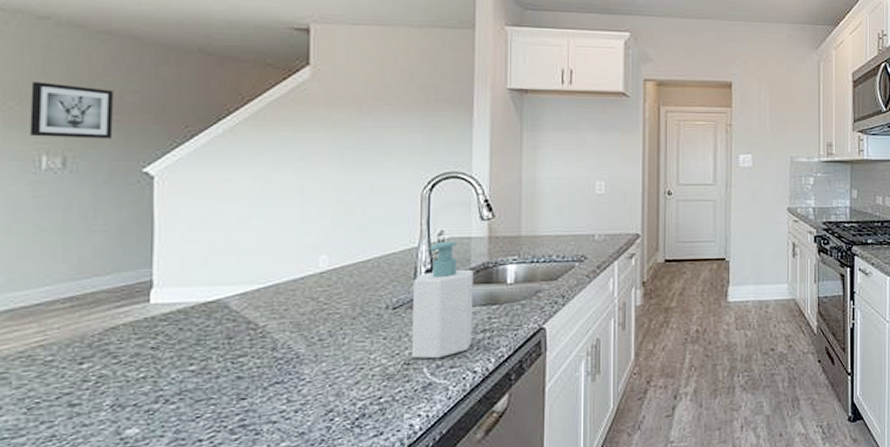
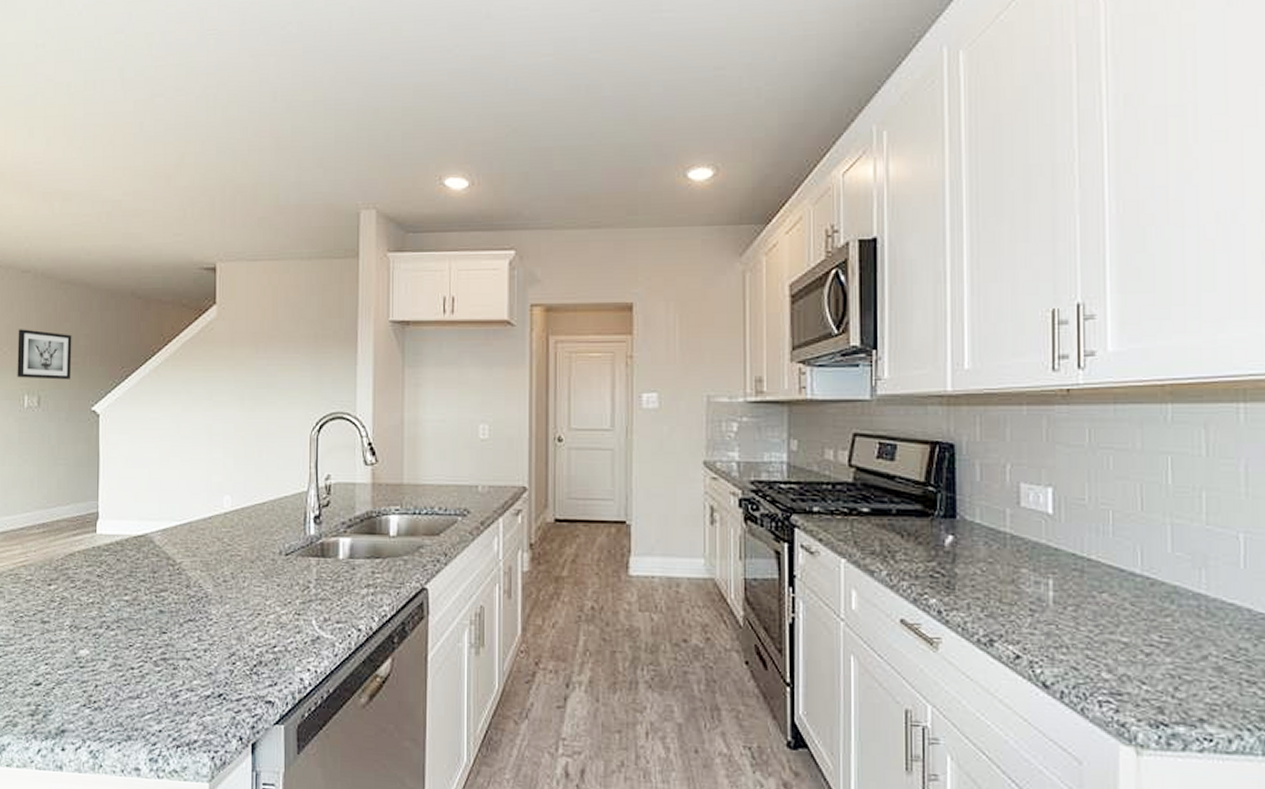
soap bottle: present [411,241,473,359] -> none [301,486,358,612]

